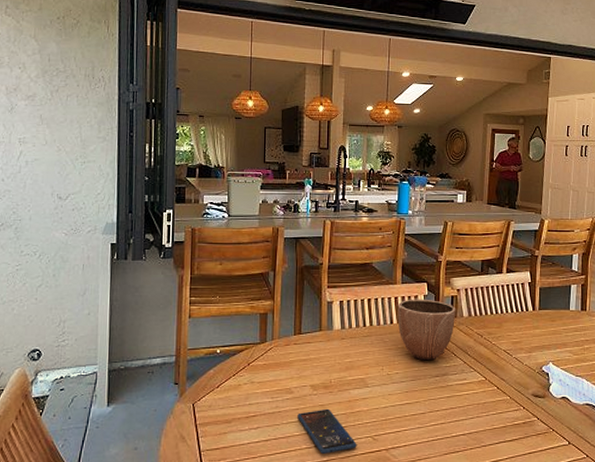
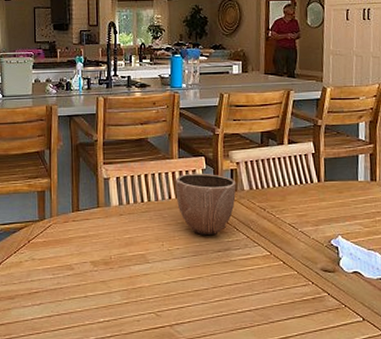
smartphone: present [297,408,357,454] -> none [79,284,140,330]

